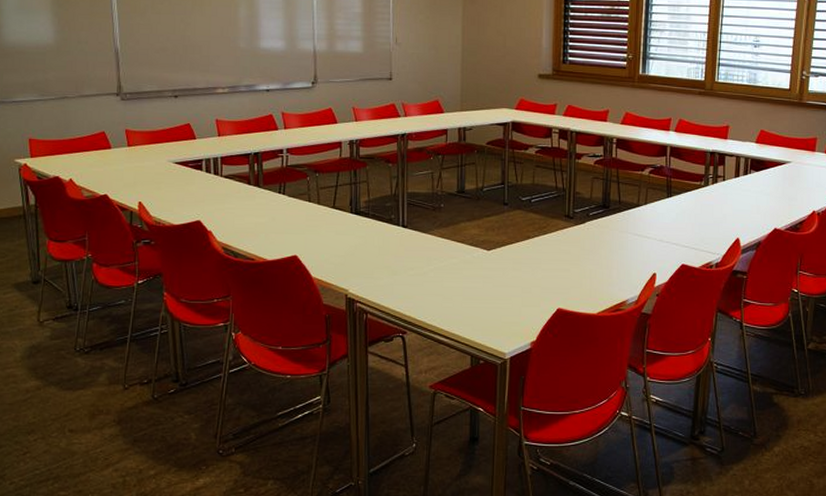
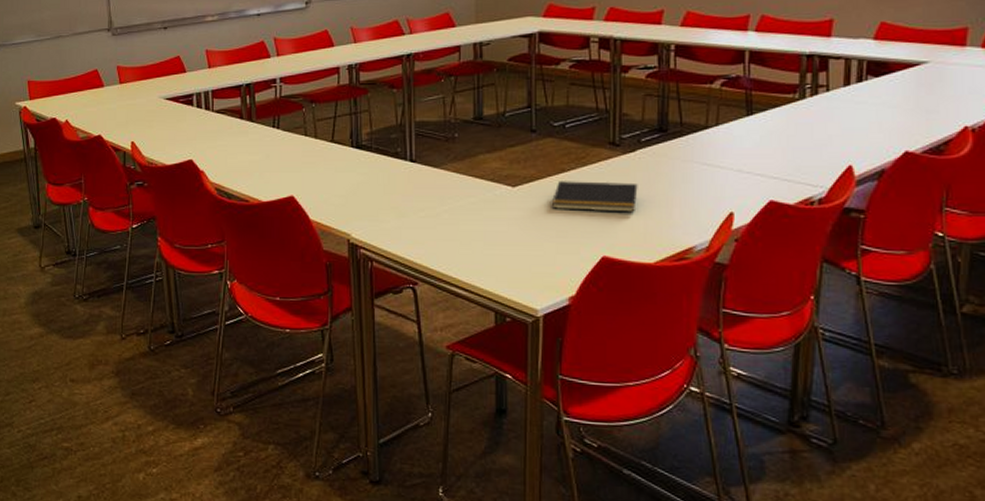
notepad: none [519,245,586,273] -> present [552,180,638,212]

